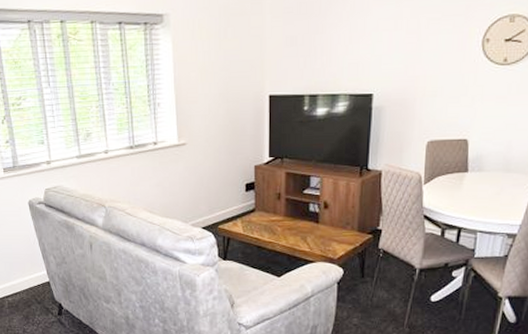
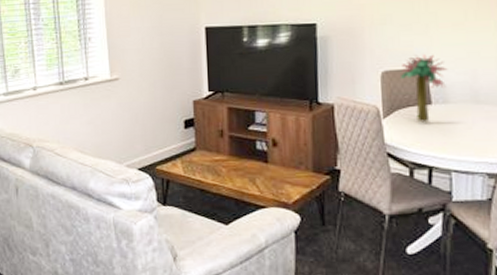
flower bouquet: none [443,125,487,189] -> present [400,54,448,123]

